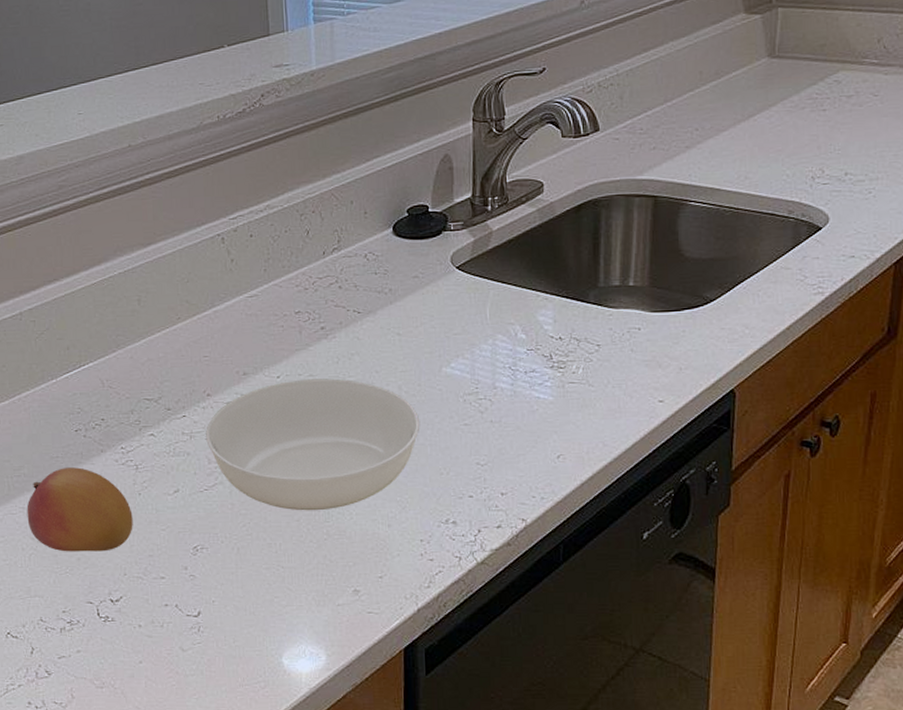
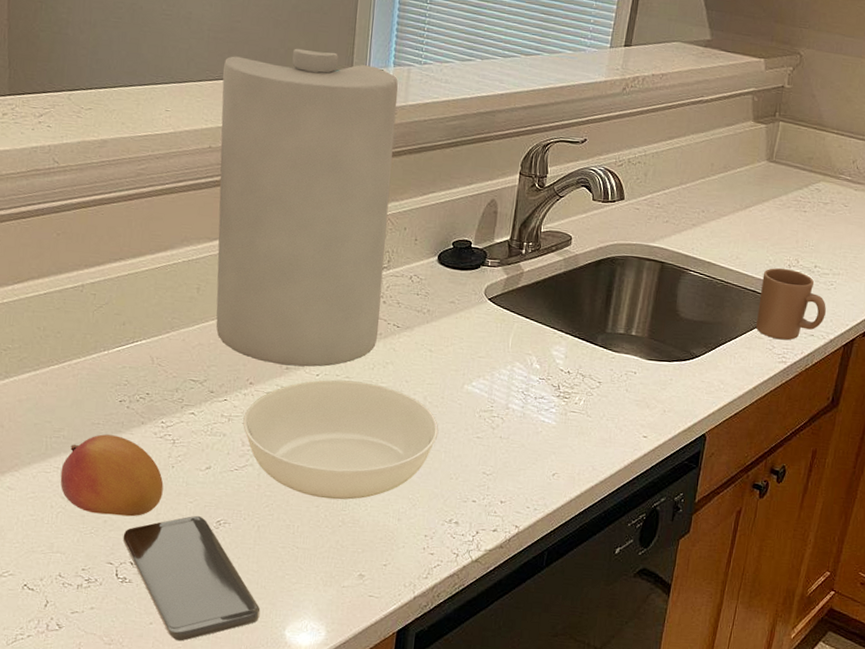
smartphone: none [99,543,253,679] -> present [123,515,261,641]
paper towel holder: none [131,19,338,371] -> present [216,48,399,367]
mug: none [779,182,866,267] -> present [755,268,826,340]

